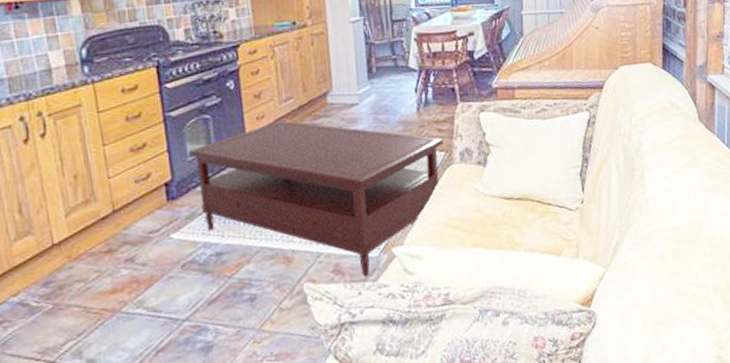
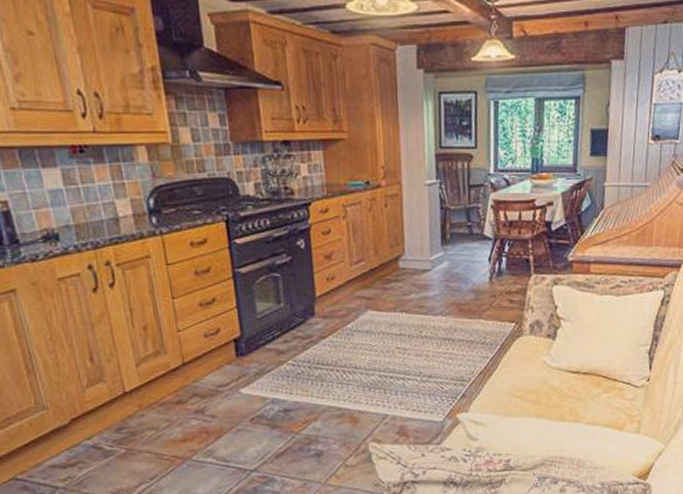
coffee table: present [188,120,444,278] -> none [257,282,515,441]

